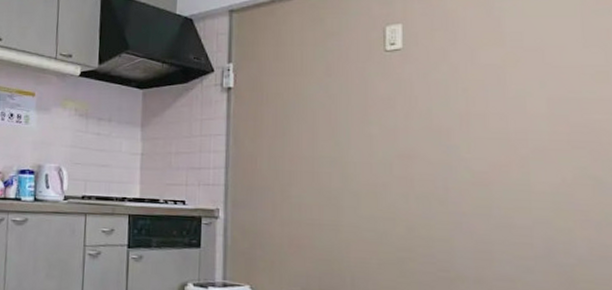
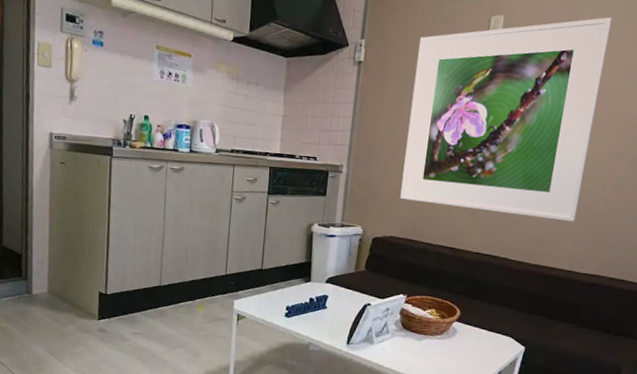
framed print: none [297,16,551,274] -> present [400,17,612,222]

